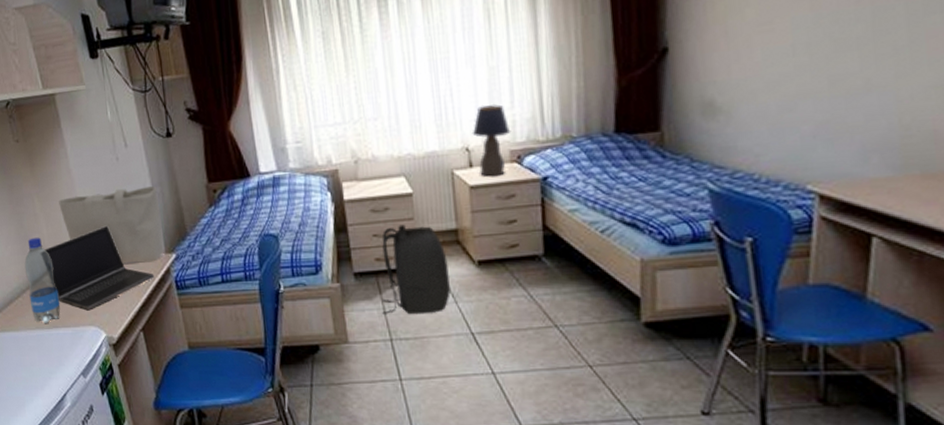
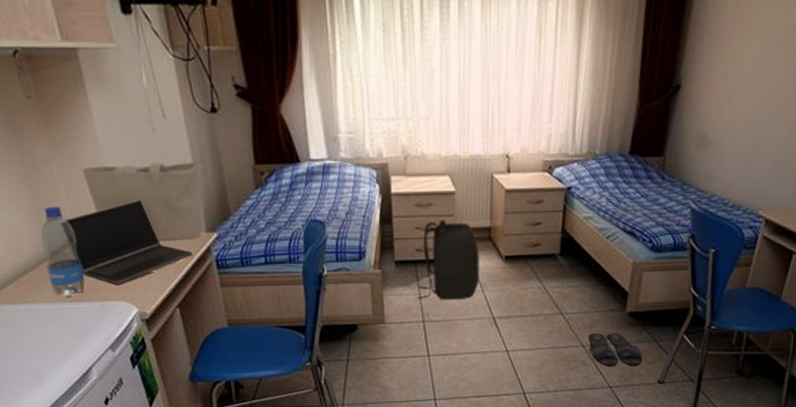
table lamp: present [472,104,511,177] -> none [513,118,547,183]
slippers: none [595,348,675,393] -> present [588,332,643,367]

